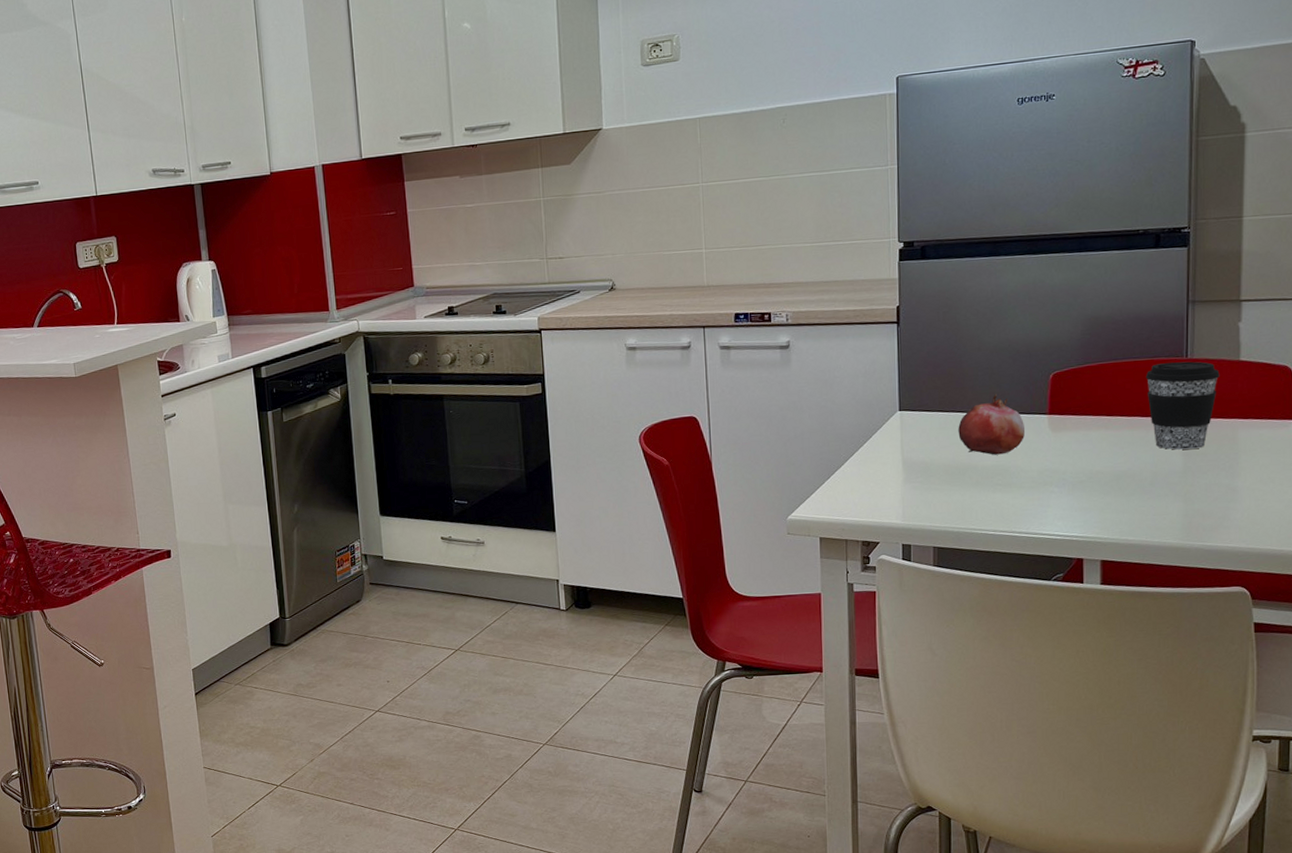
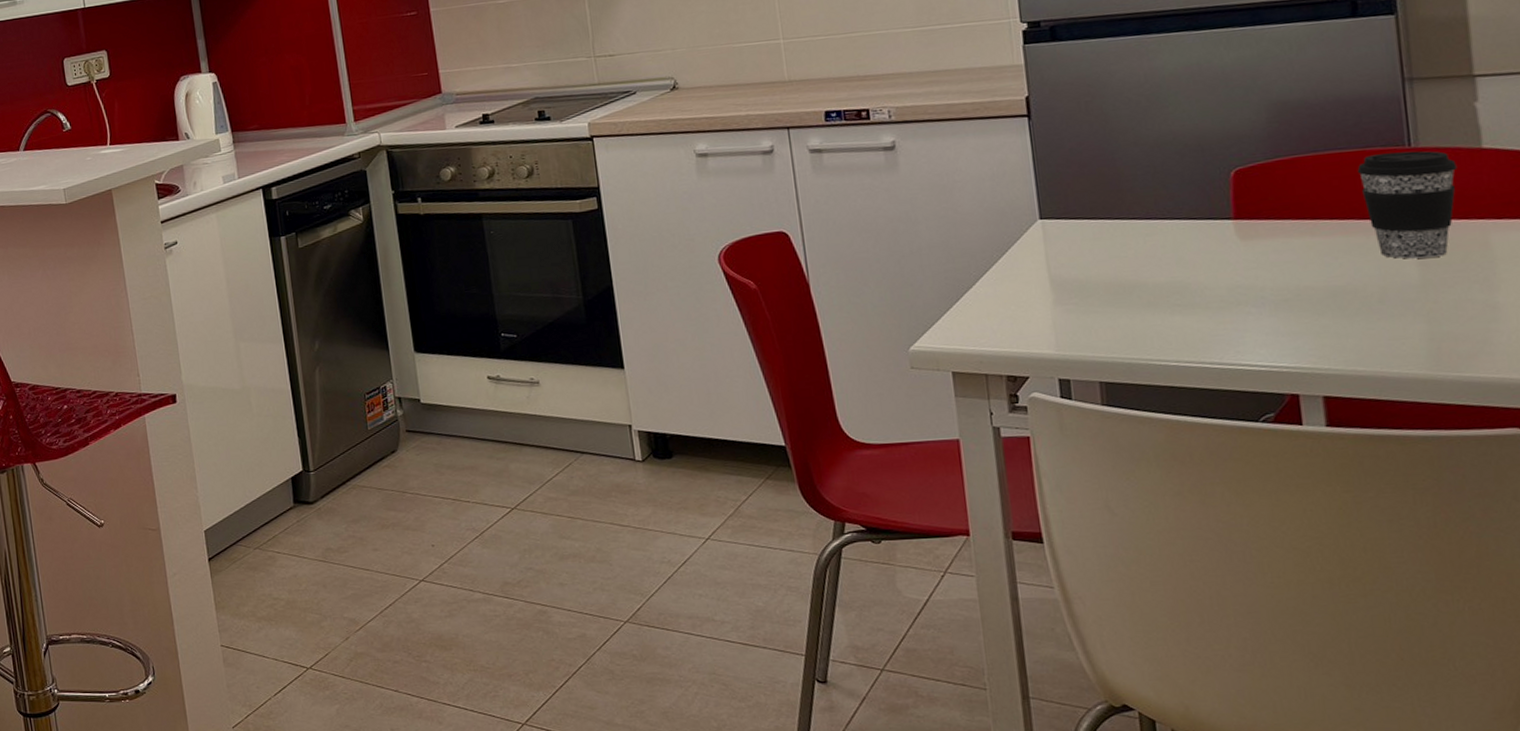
fruit: present [958,394,1026,455] -> none [1117,196,1206,270]

